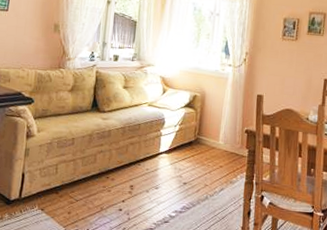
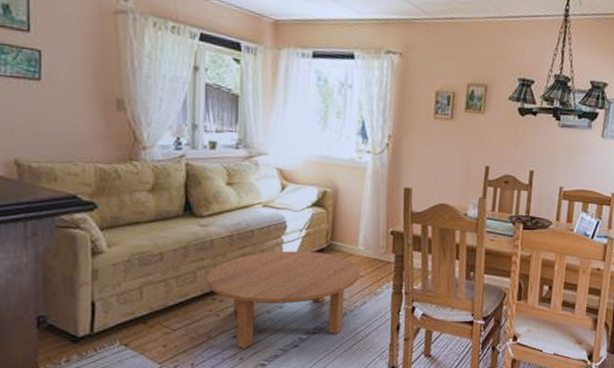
coffee table: none [103,141,220,221] -> present [206,250,360,348]

